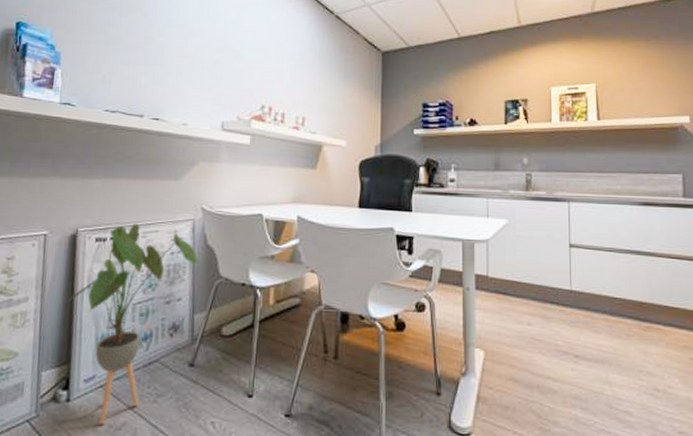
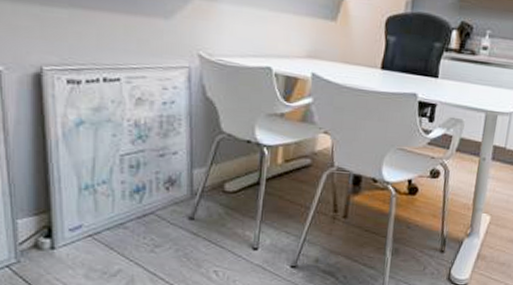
house plant: present [70,224,199,426] -> none [42,67,197,272]

